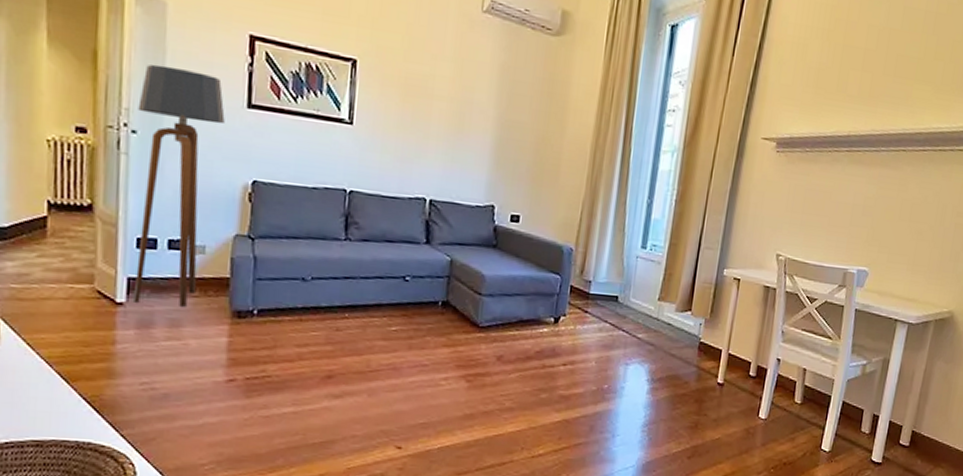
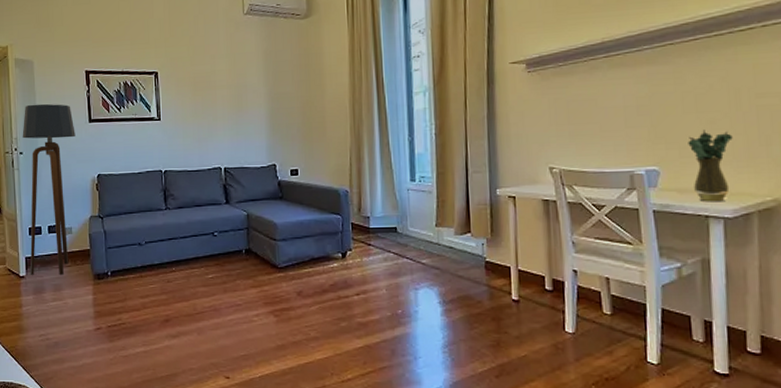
vase: none [891,238,932,308] -> present [688,129,733,202]

